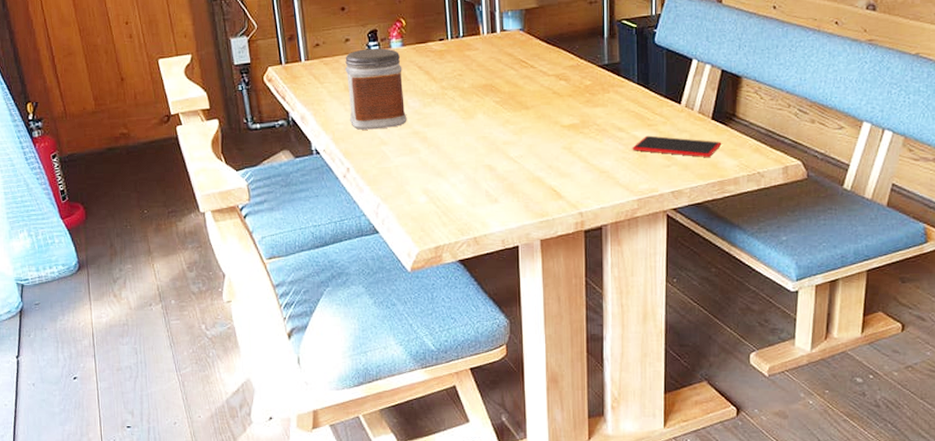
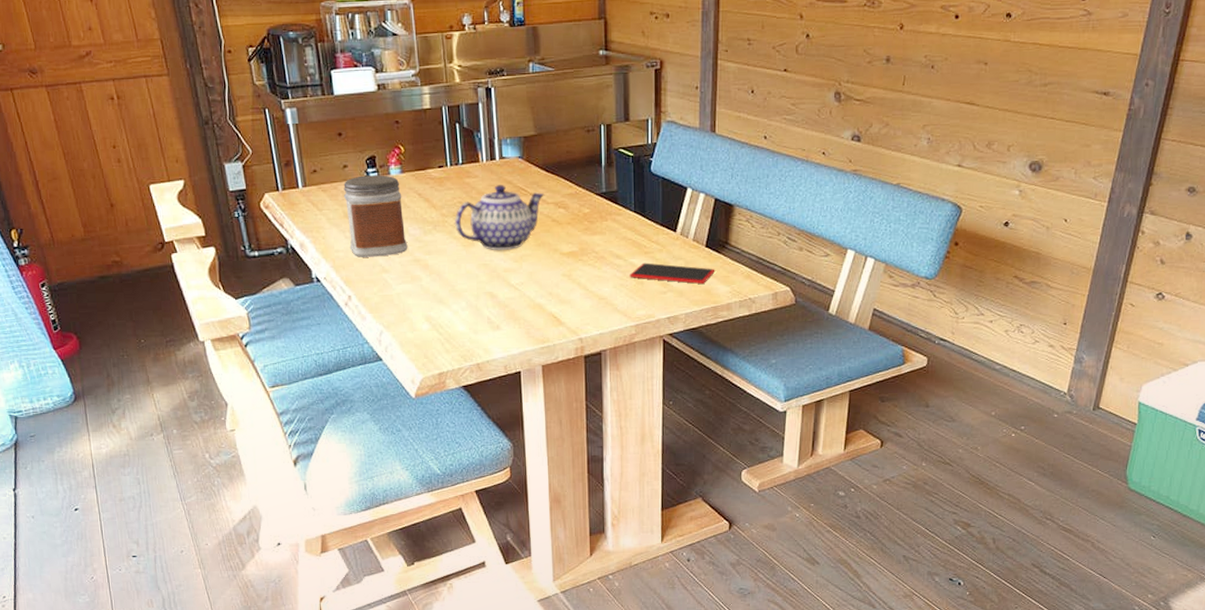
teapot: none [453,57,546,123] -> present [454,185,545,250]

